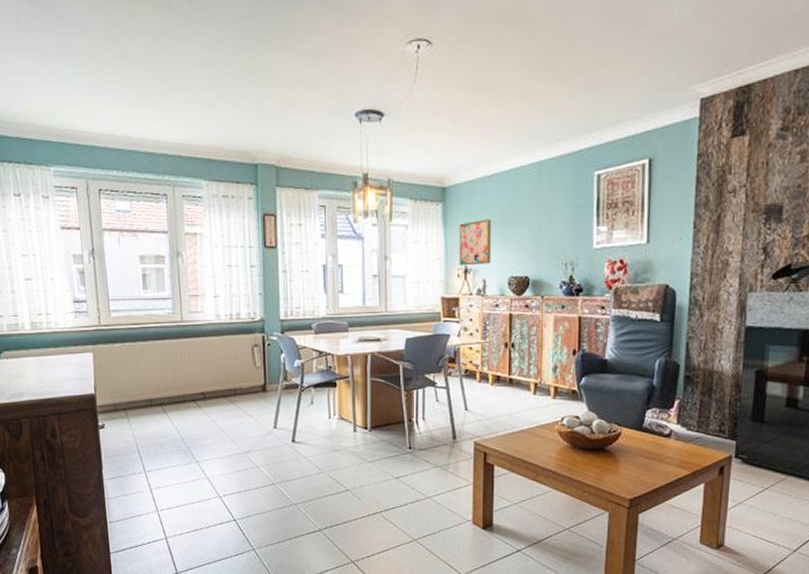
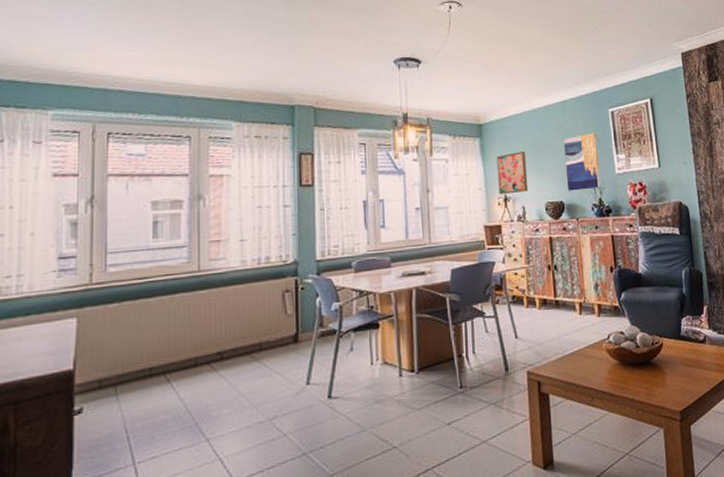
wall art: none [535,199,576,266] -> present [564,132,601,191]

